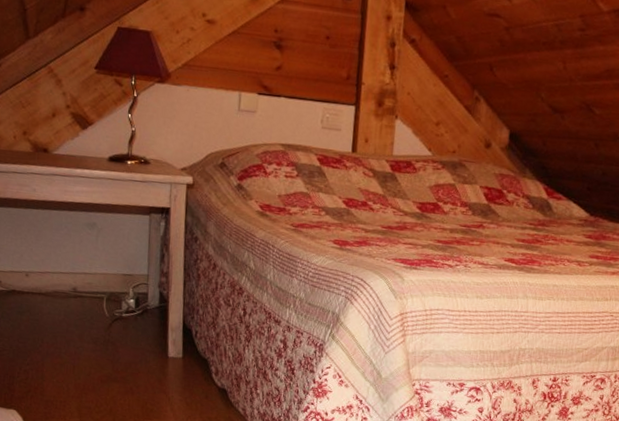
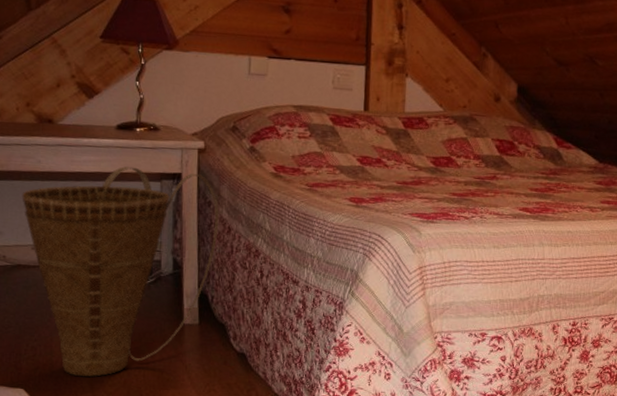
basket: none [17,198,205,403] -> present [22,166,219,378]

